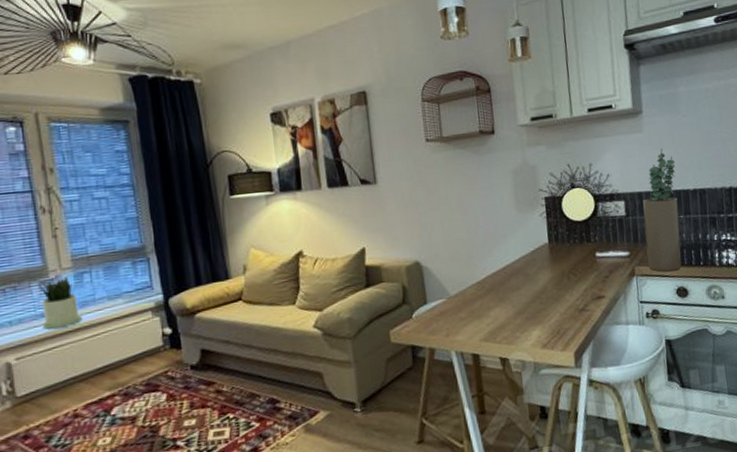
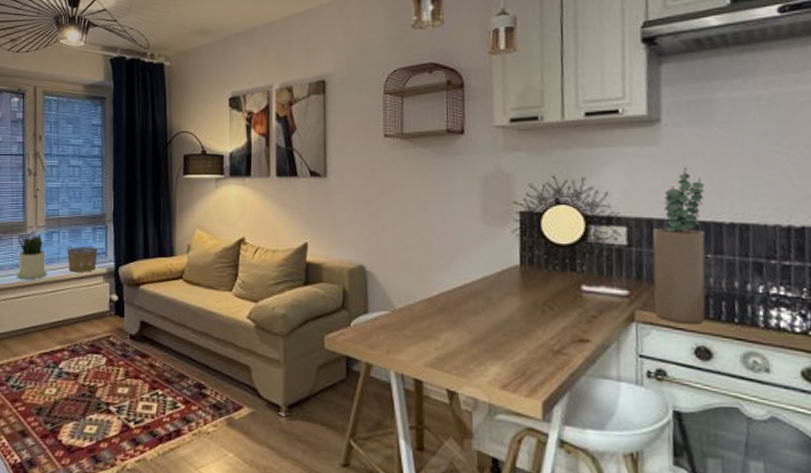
basket: none [104,282,142,312] -> present [67,245,98,272]

